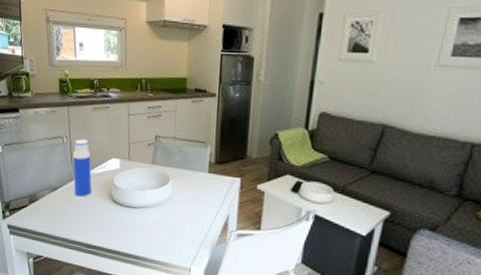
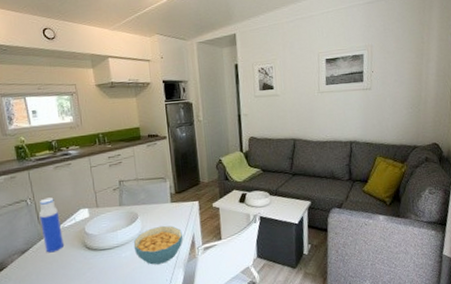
cereal bowl: none [160,196,216,239] -> present [133,225,183,265]

